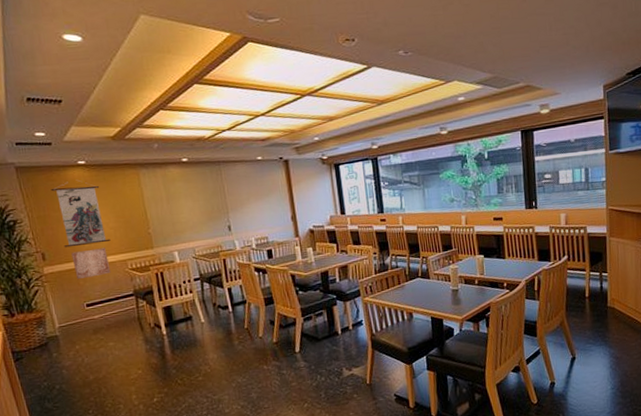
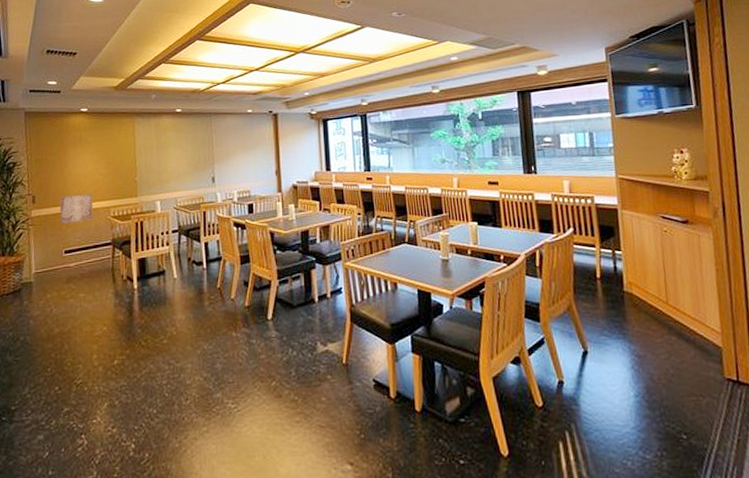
wall scroll: present [51,182,111,248] -> none [52,127,98,192]

